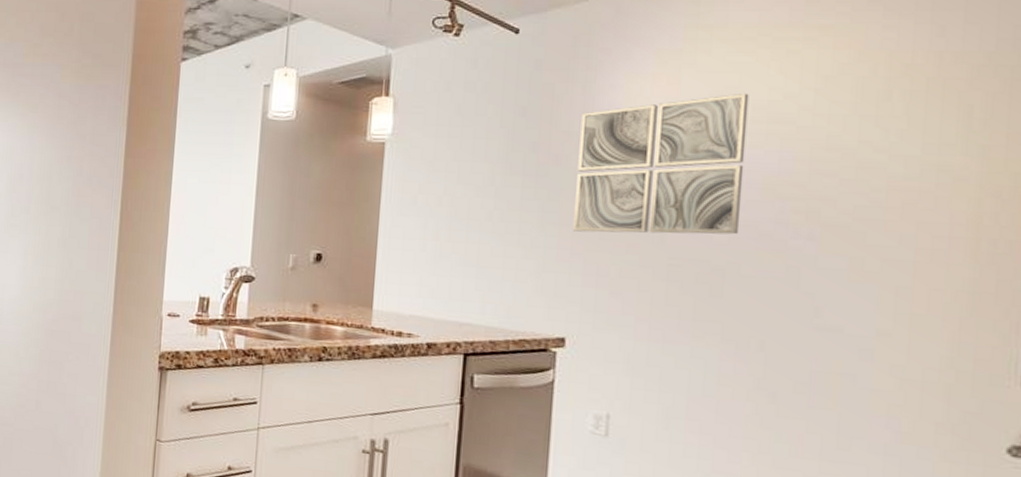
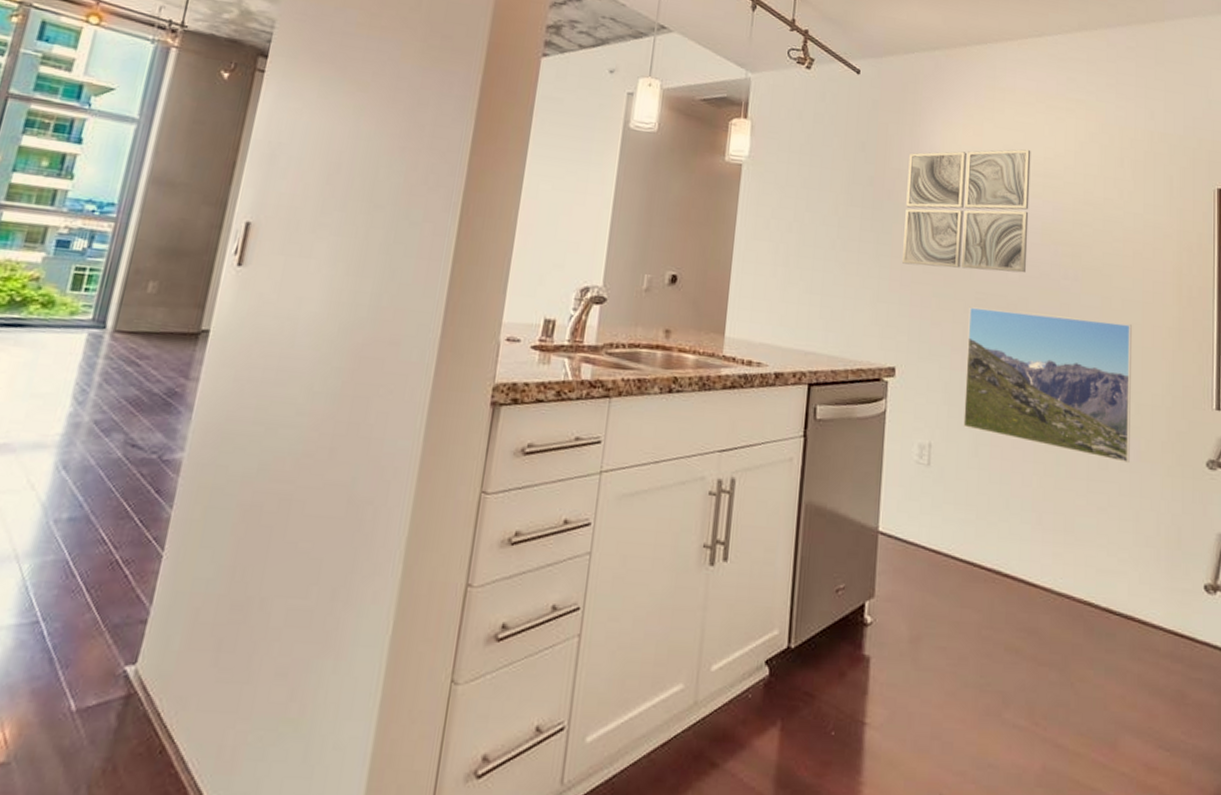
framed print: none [650,274,895,444] -> present [963,306,1132,463]

